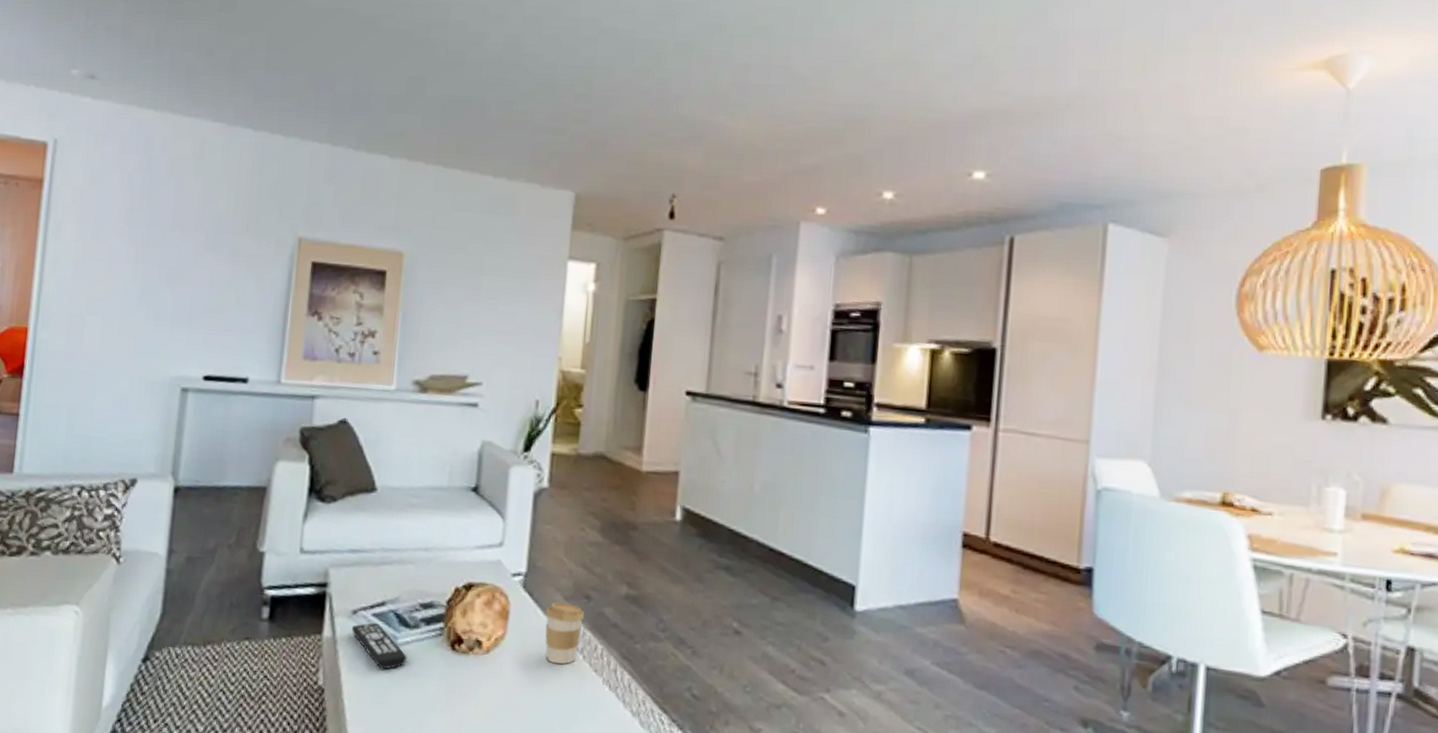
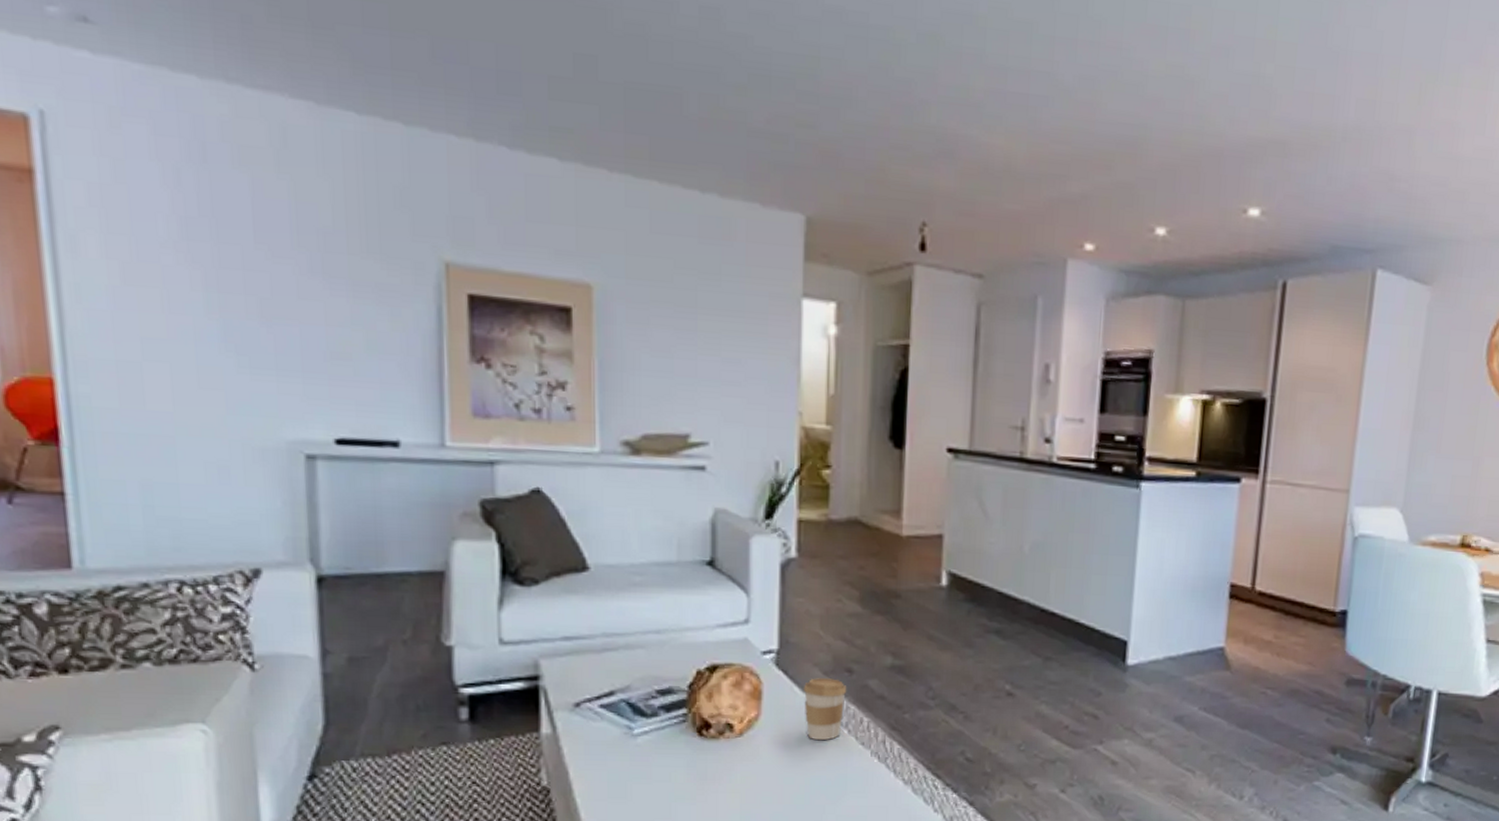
remote control: present [351,623,407,669] -> none [575,715,646,763]

